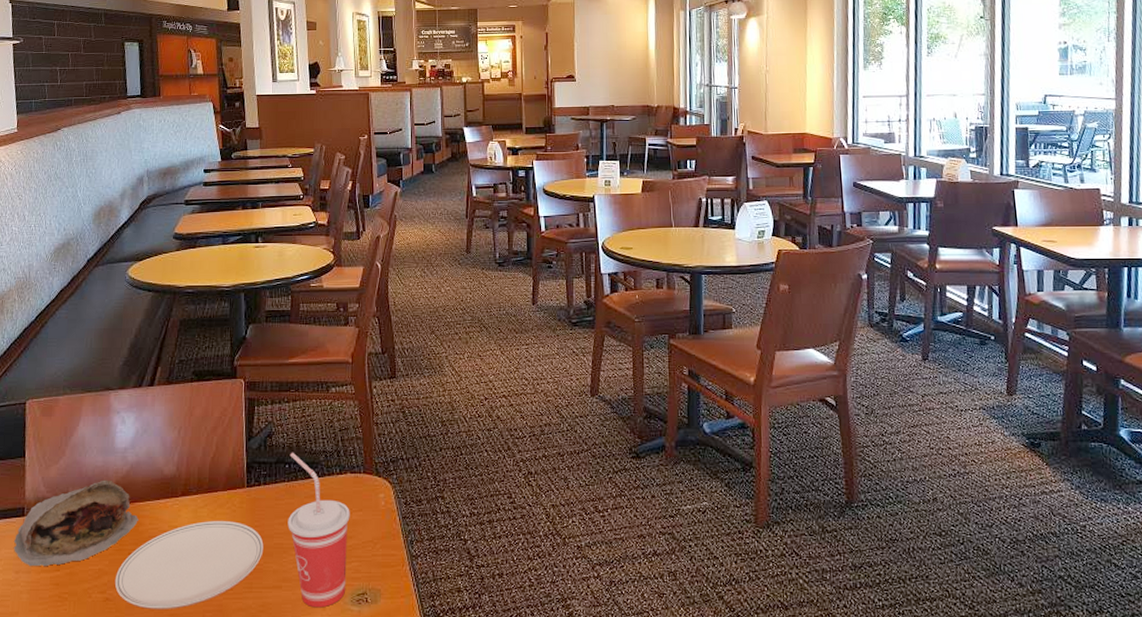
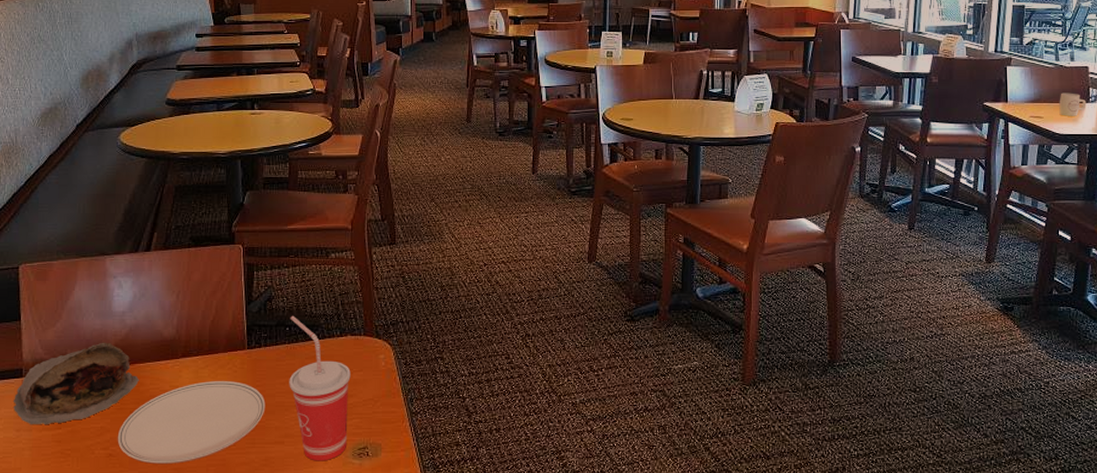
mug: none [1072,215,1101,240] -> present [1059,92,1087,116]

